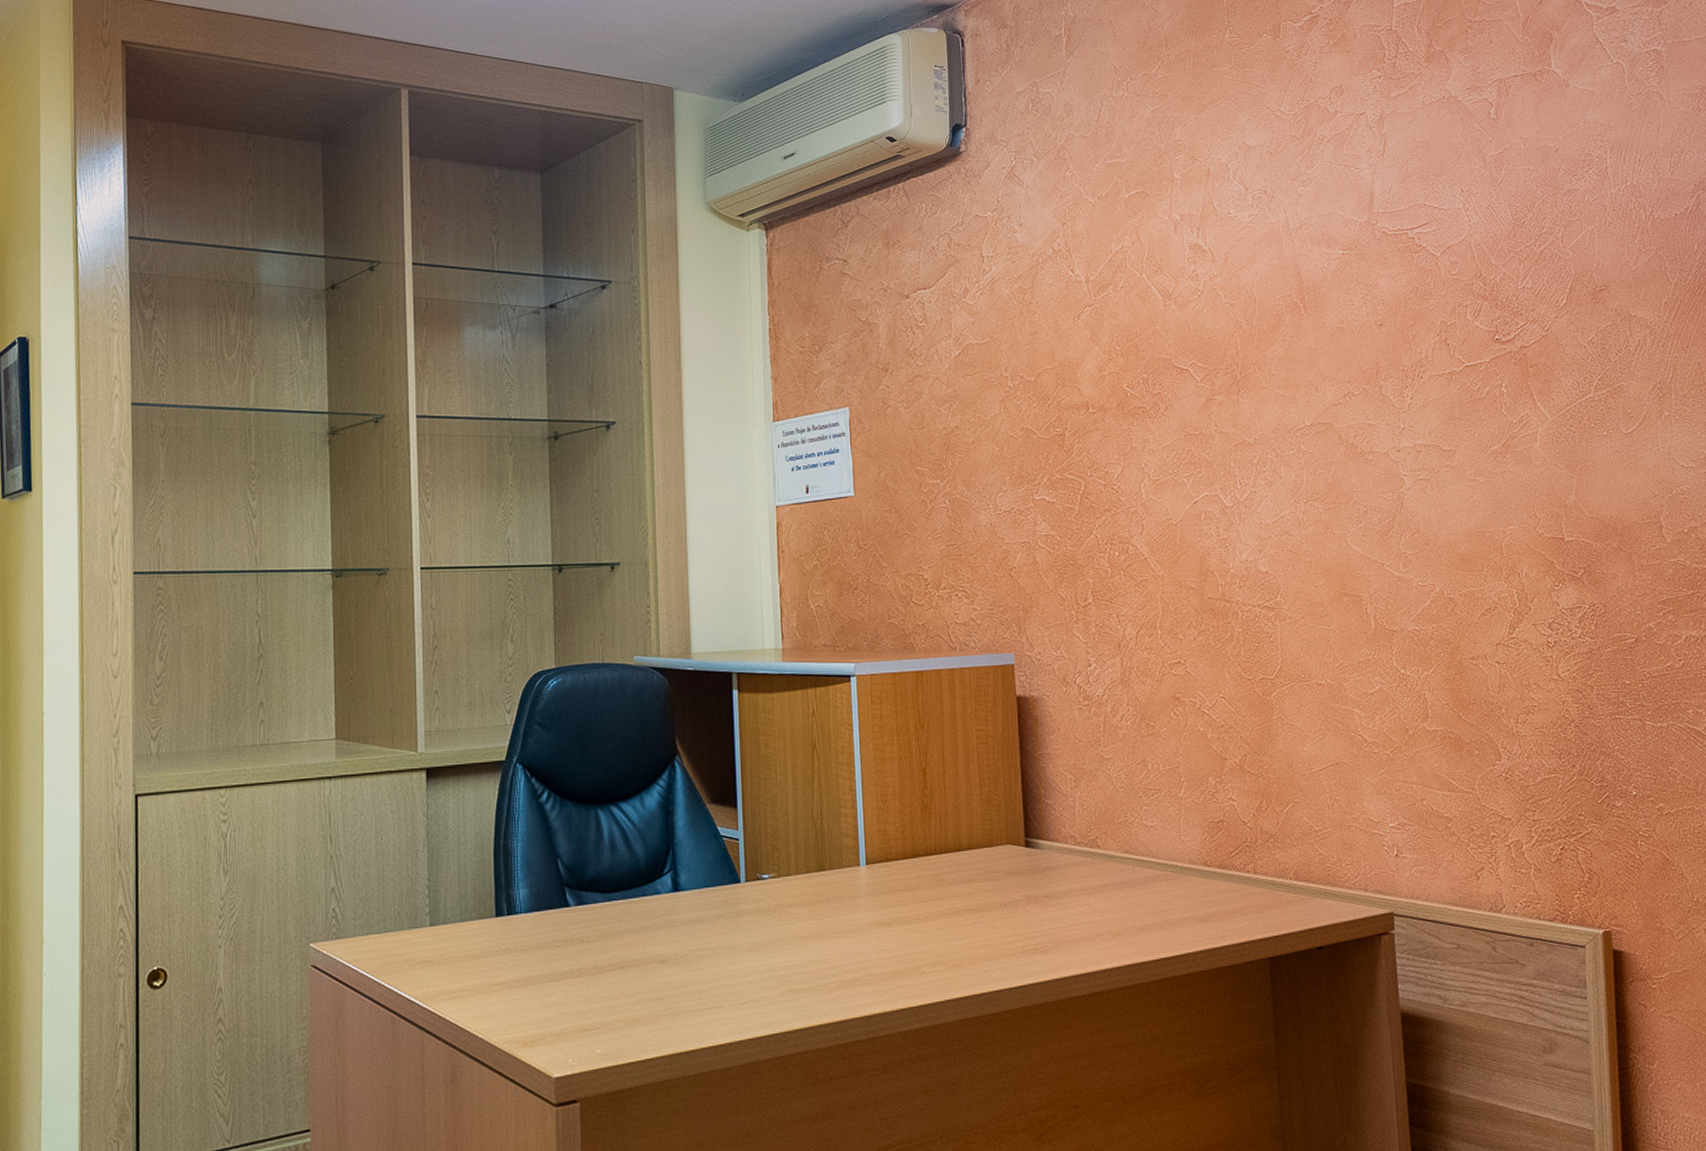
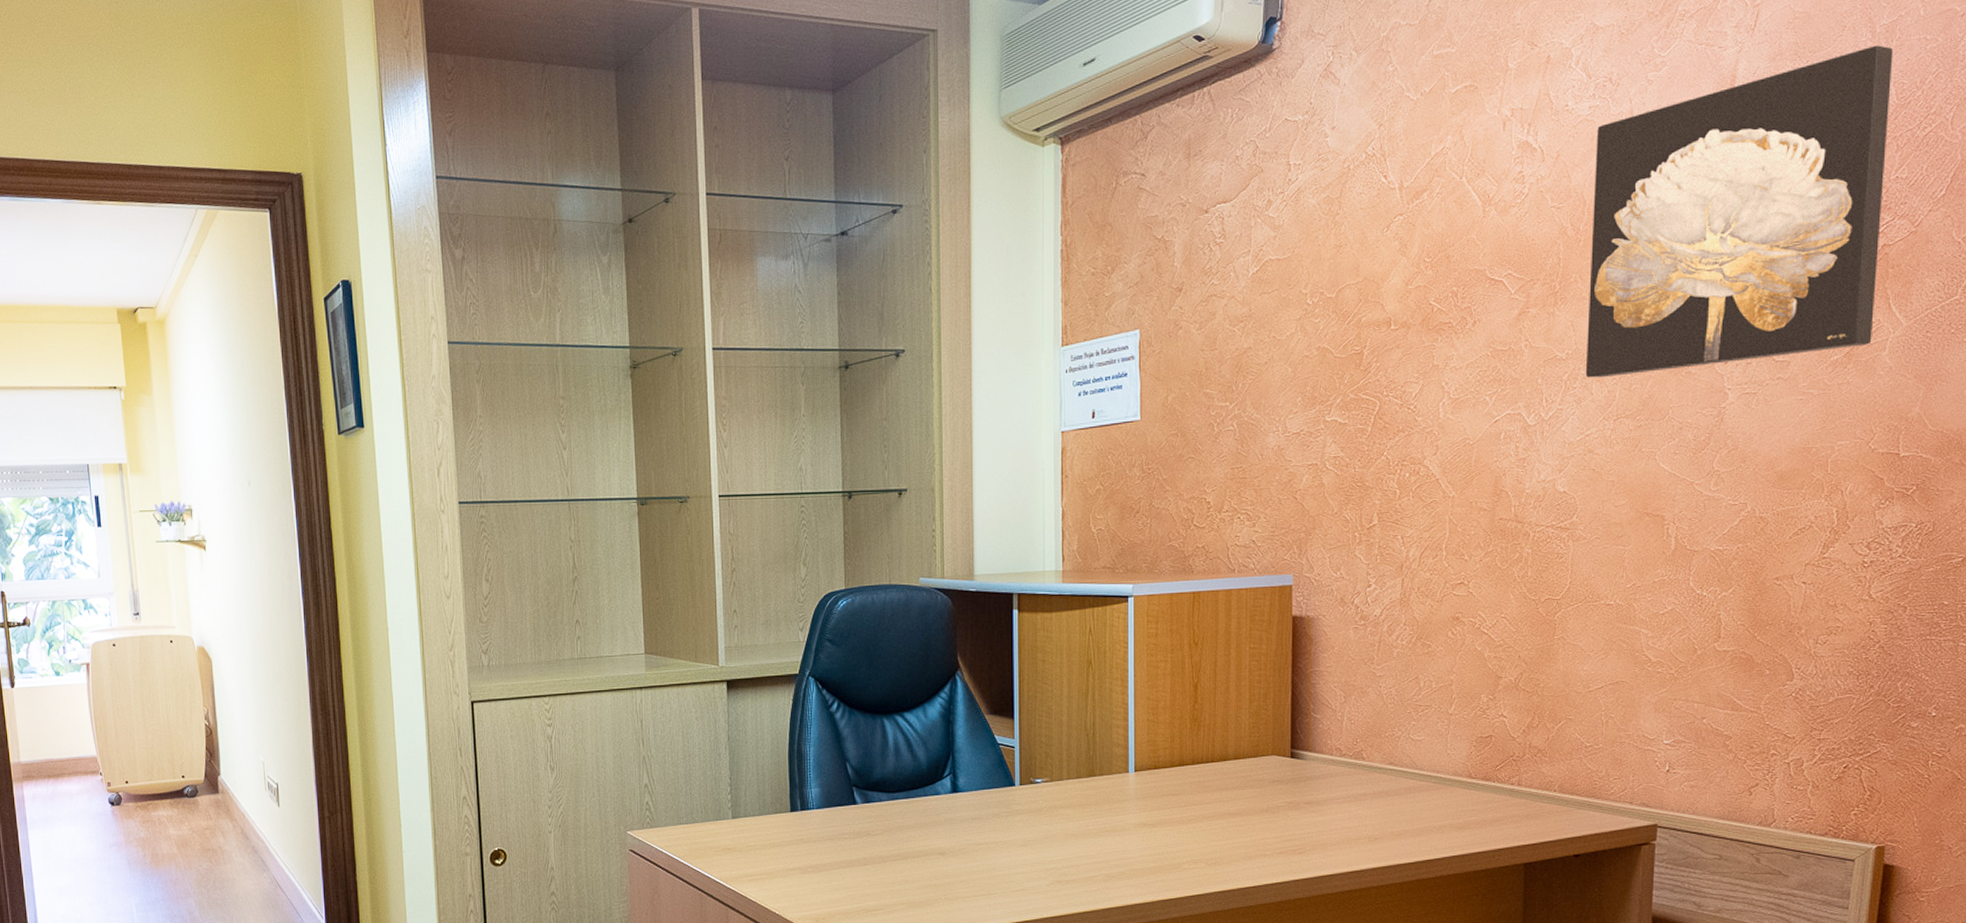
wall art: none [1258,173,1524,463] -> present [1585,45,1894,378]

